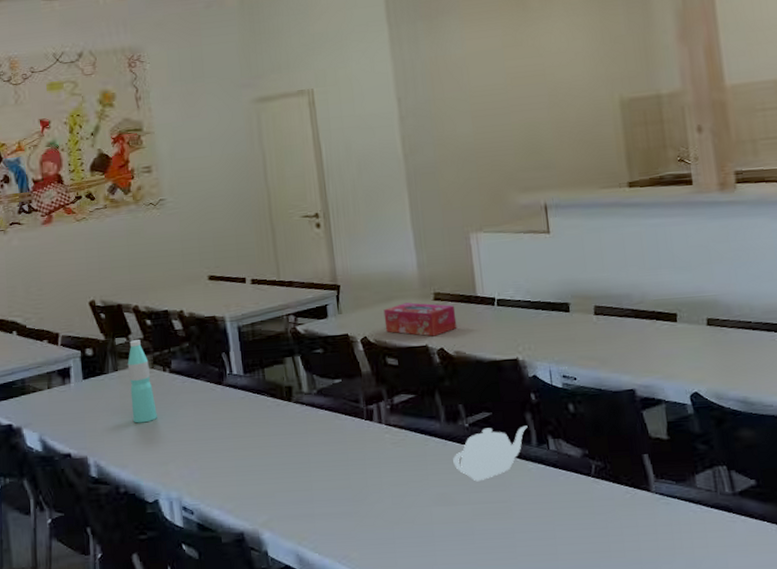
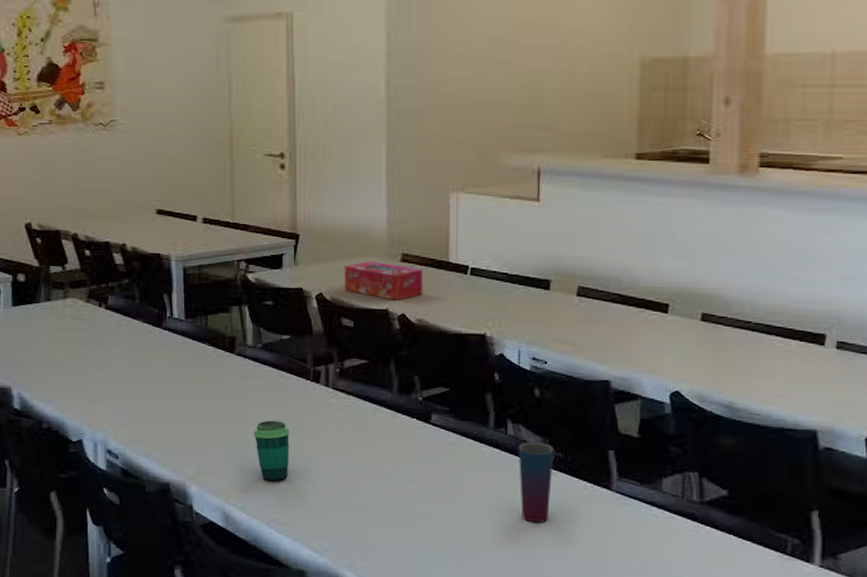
water bottle: present [127,340,157,423] -> none [61,270,88,359]
cup: none [317,461,354,520] -> present [254,420,290,482]
teapot: present [453,425,528,482] -> none [401,404,487,459]
cup: none [561,454,598,532] -> present [518,442,554,524]

